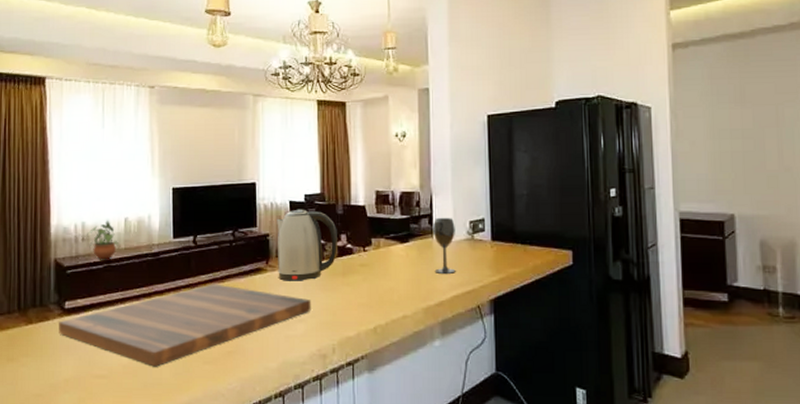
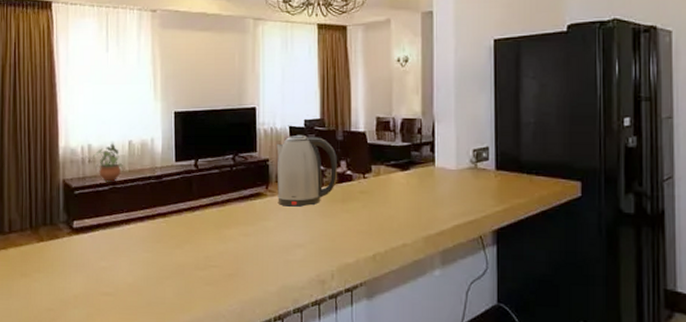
cutting board: present [59,284,312,367] -> none [68,207,311,287]
wine glass: present [432,218,456,273] -> none [434,146,458,203]

